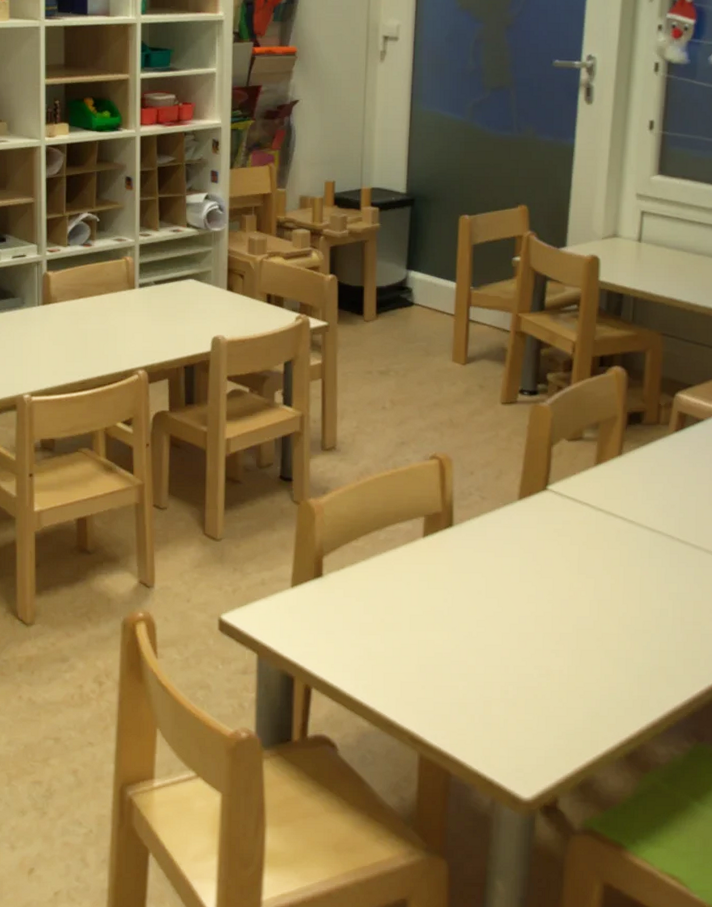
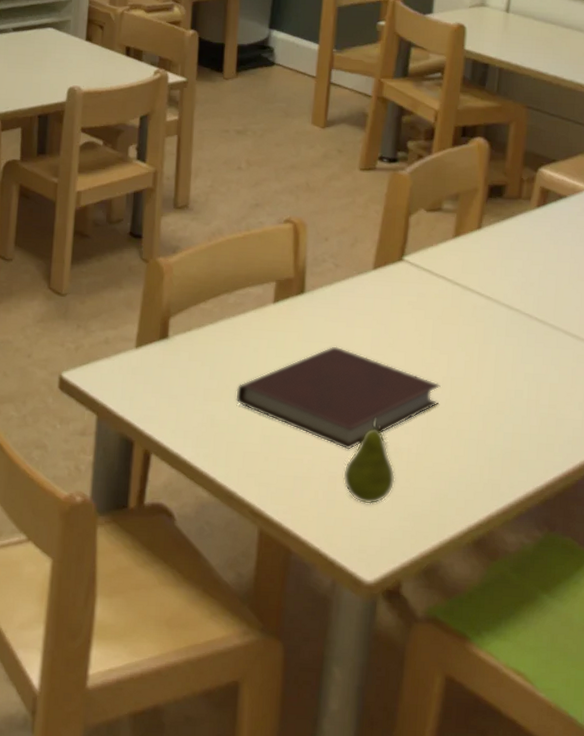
notebook: none [391,576,588,675] -> present [236,346,441,450]
fruit: none [498,642,548,725] -> present [343,417,395,504]

